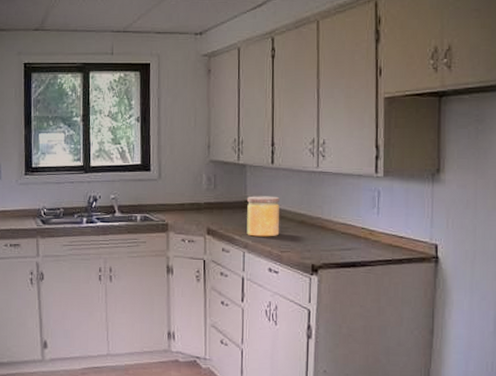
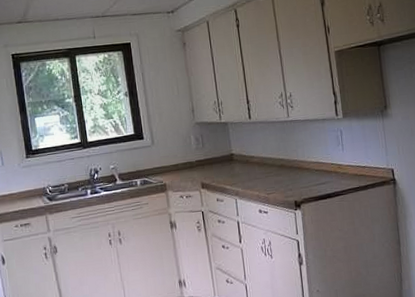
jar: present [247,196,280,237] -> none [232,146,264,185]

